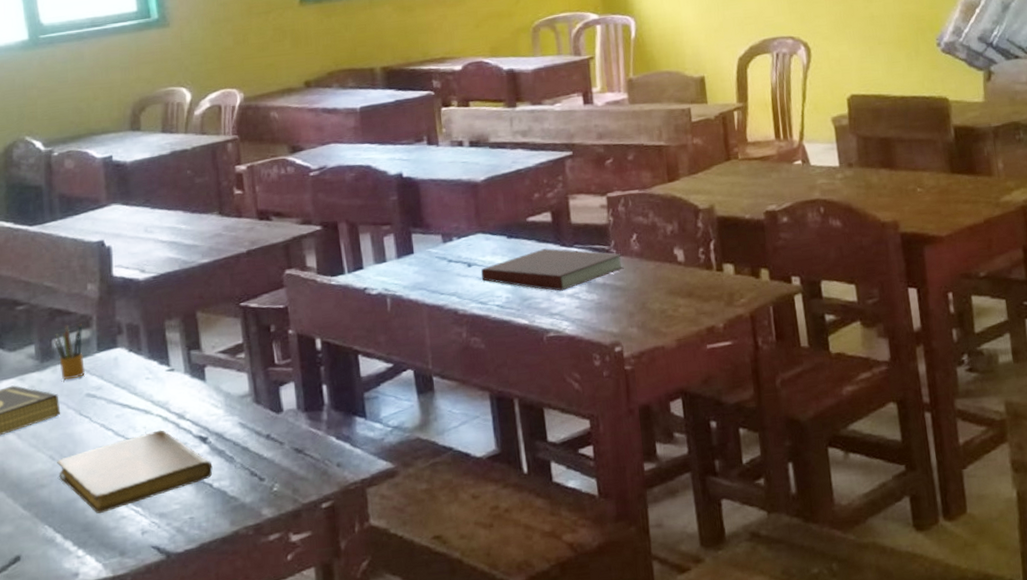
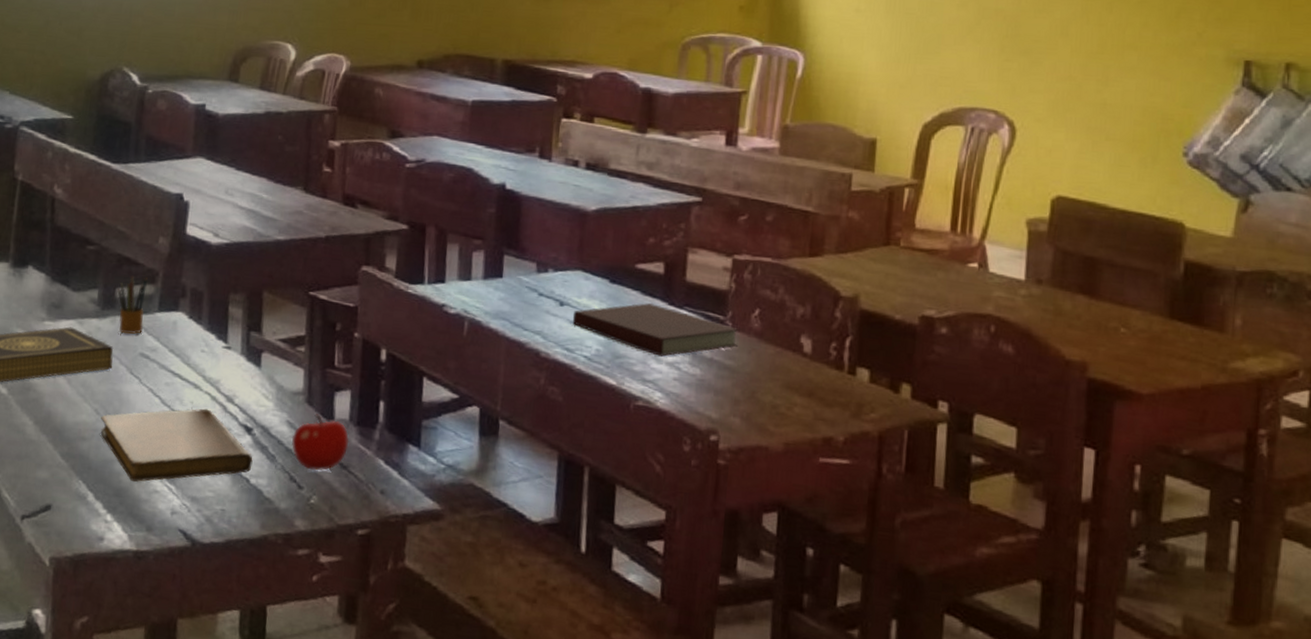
apple: none [246,410,301,462] -> present [291,414,349,471]

